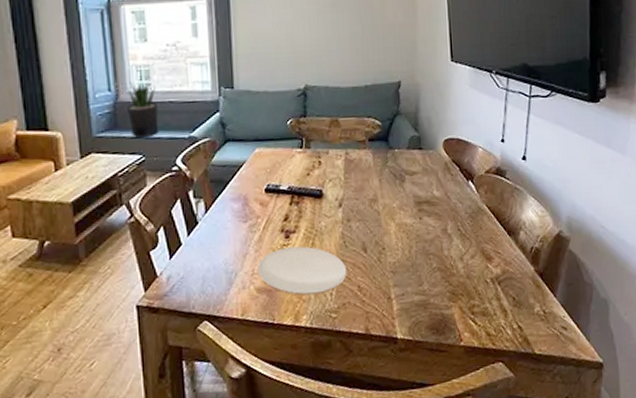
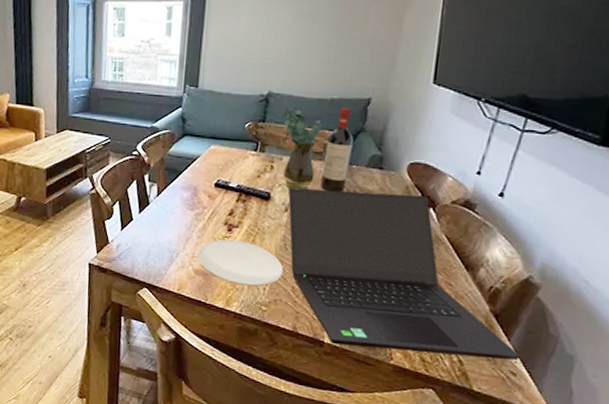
planter: present [126,81,159,138] -> none [99,71,127,123]
vase: none [323,98,362,183] -> present [283,107,323,191]
laptop: none [340,169,567,337] -> present [288,188,521,360]
wine bottle: none [367,92,392,179] -> present [321,107,353,192]

